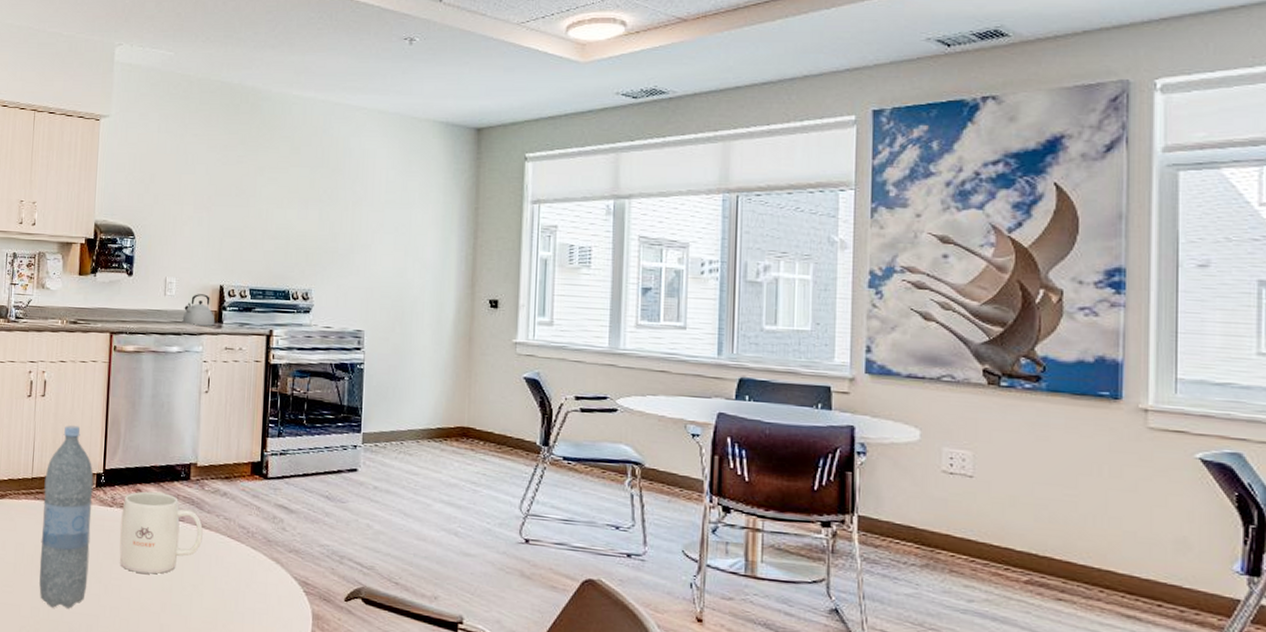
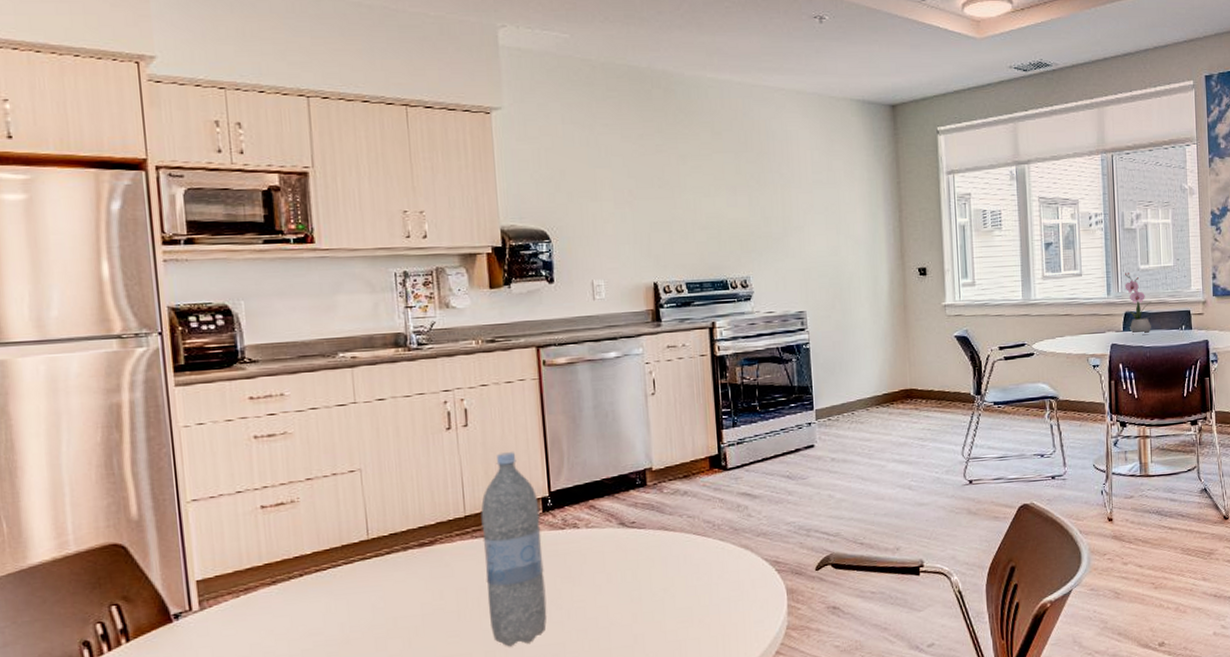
mug: present [119,491,203,574] -> none [575,504,667,590]
kettle: present [182,294,215,326] -> none [616,294,654,327]
flower arrangement: none [742,332,777,409] -> present [1124,273,1151,336]

